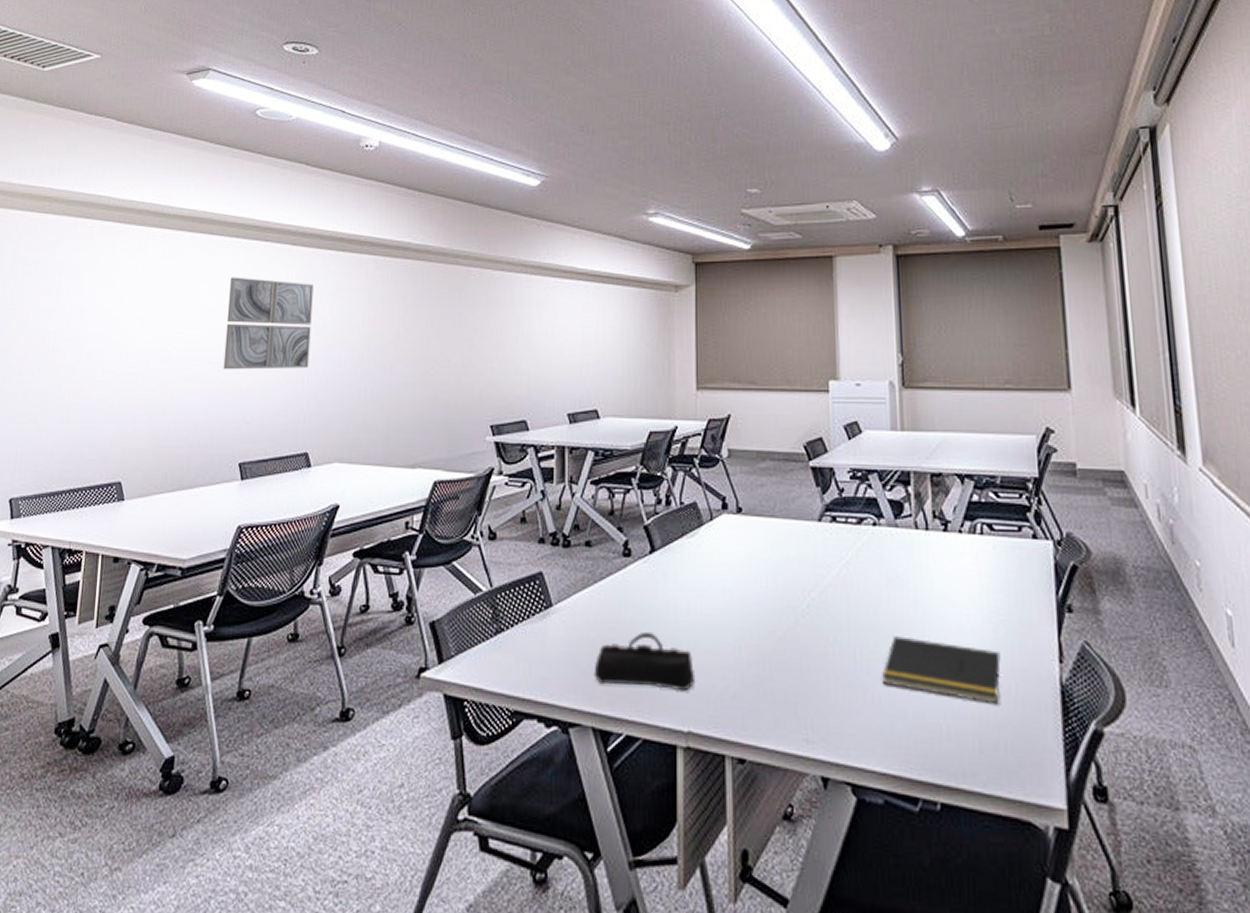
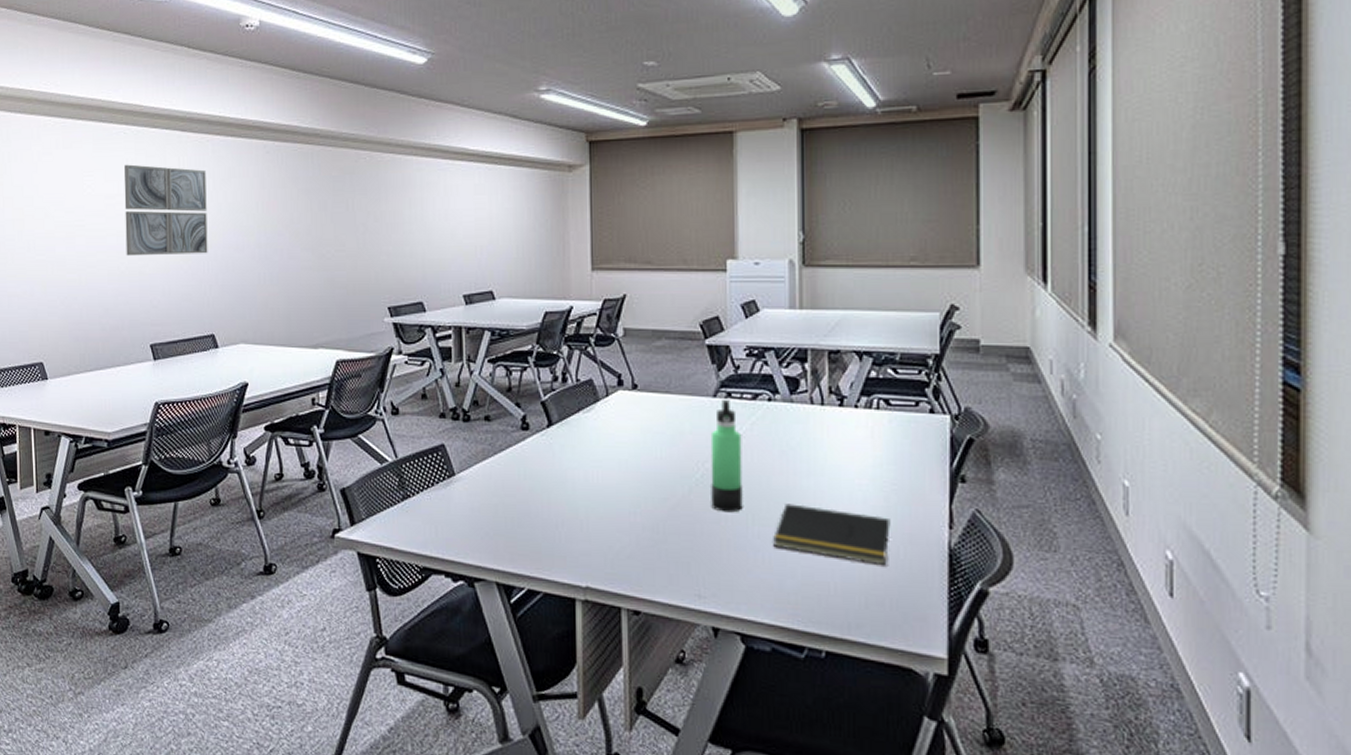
pencil case: present [593,631,696,692] -> none [496,498,593,552]
thermos bottle: none [816,523,850,647] -> present [710,399,743,513]

